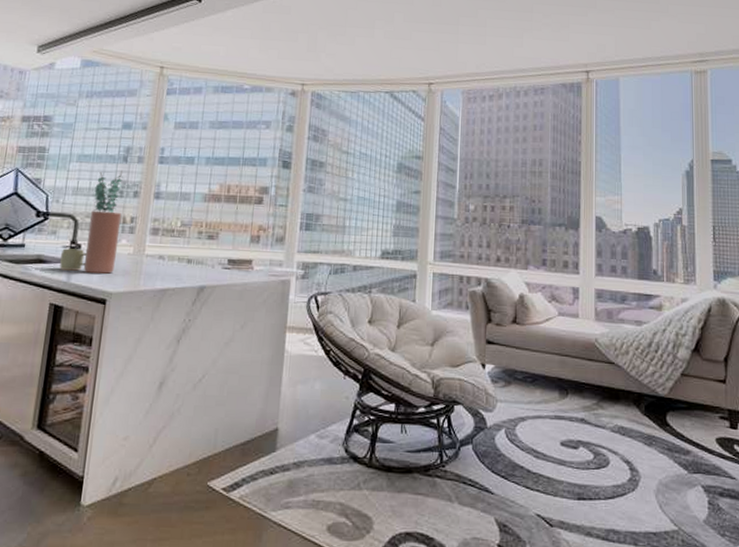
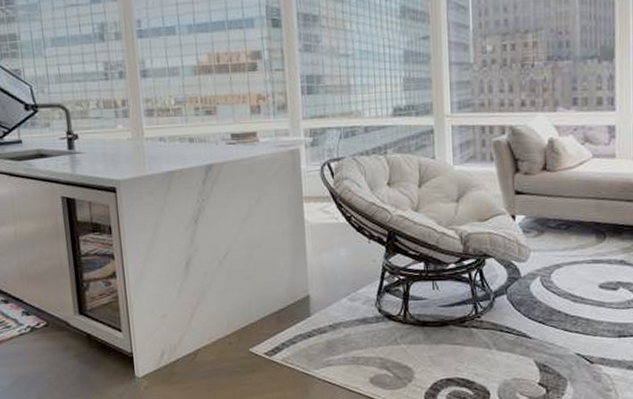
mug: present [59,248,86,271] -> none [59,139,86,163]
vase: present [84,170,124,274] -> none [77,50,117,164]

